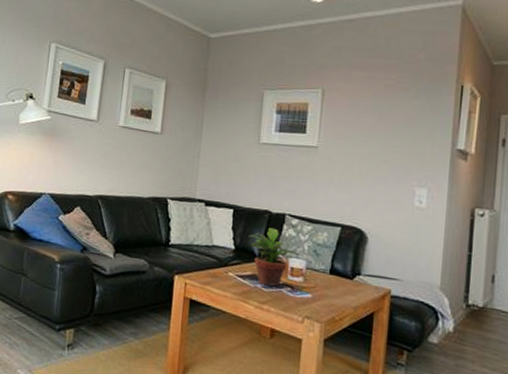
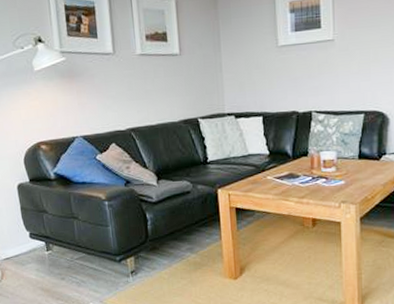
potted plant: present [248,227,300,287] -> none [280,126,329,182]

